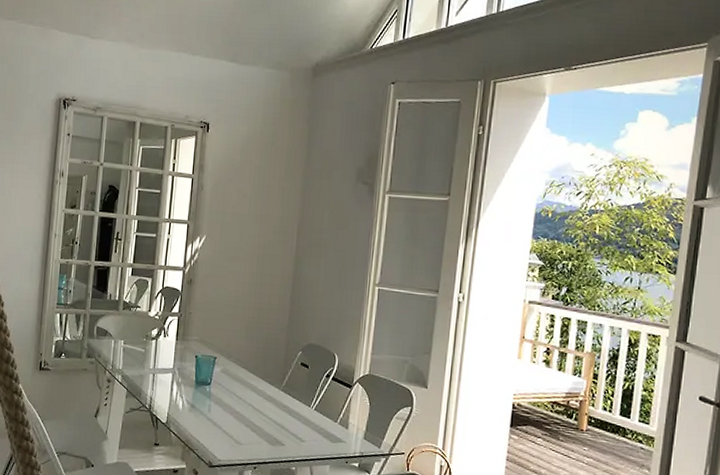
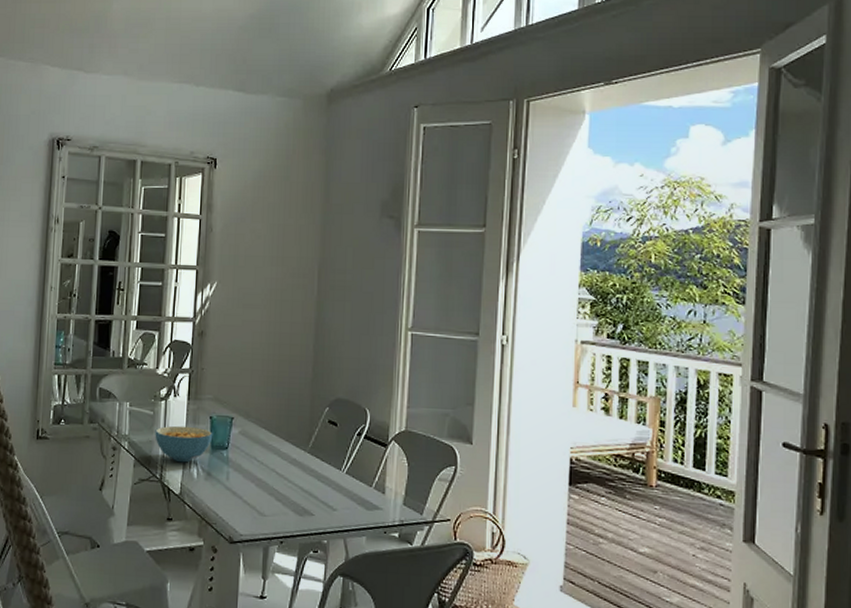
cereal bowl: none [145,362,198,396] -> present [155,425,213,463]

